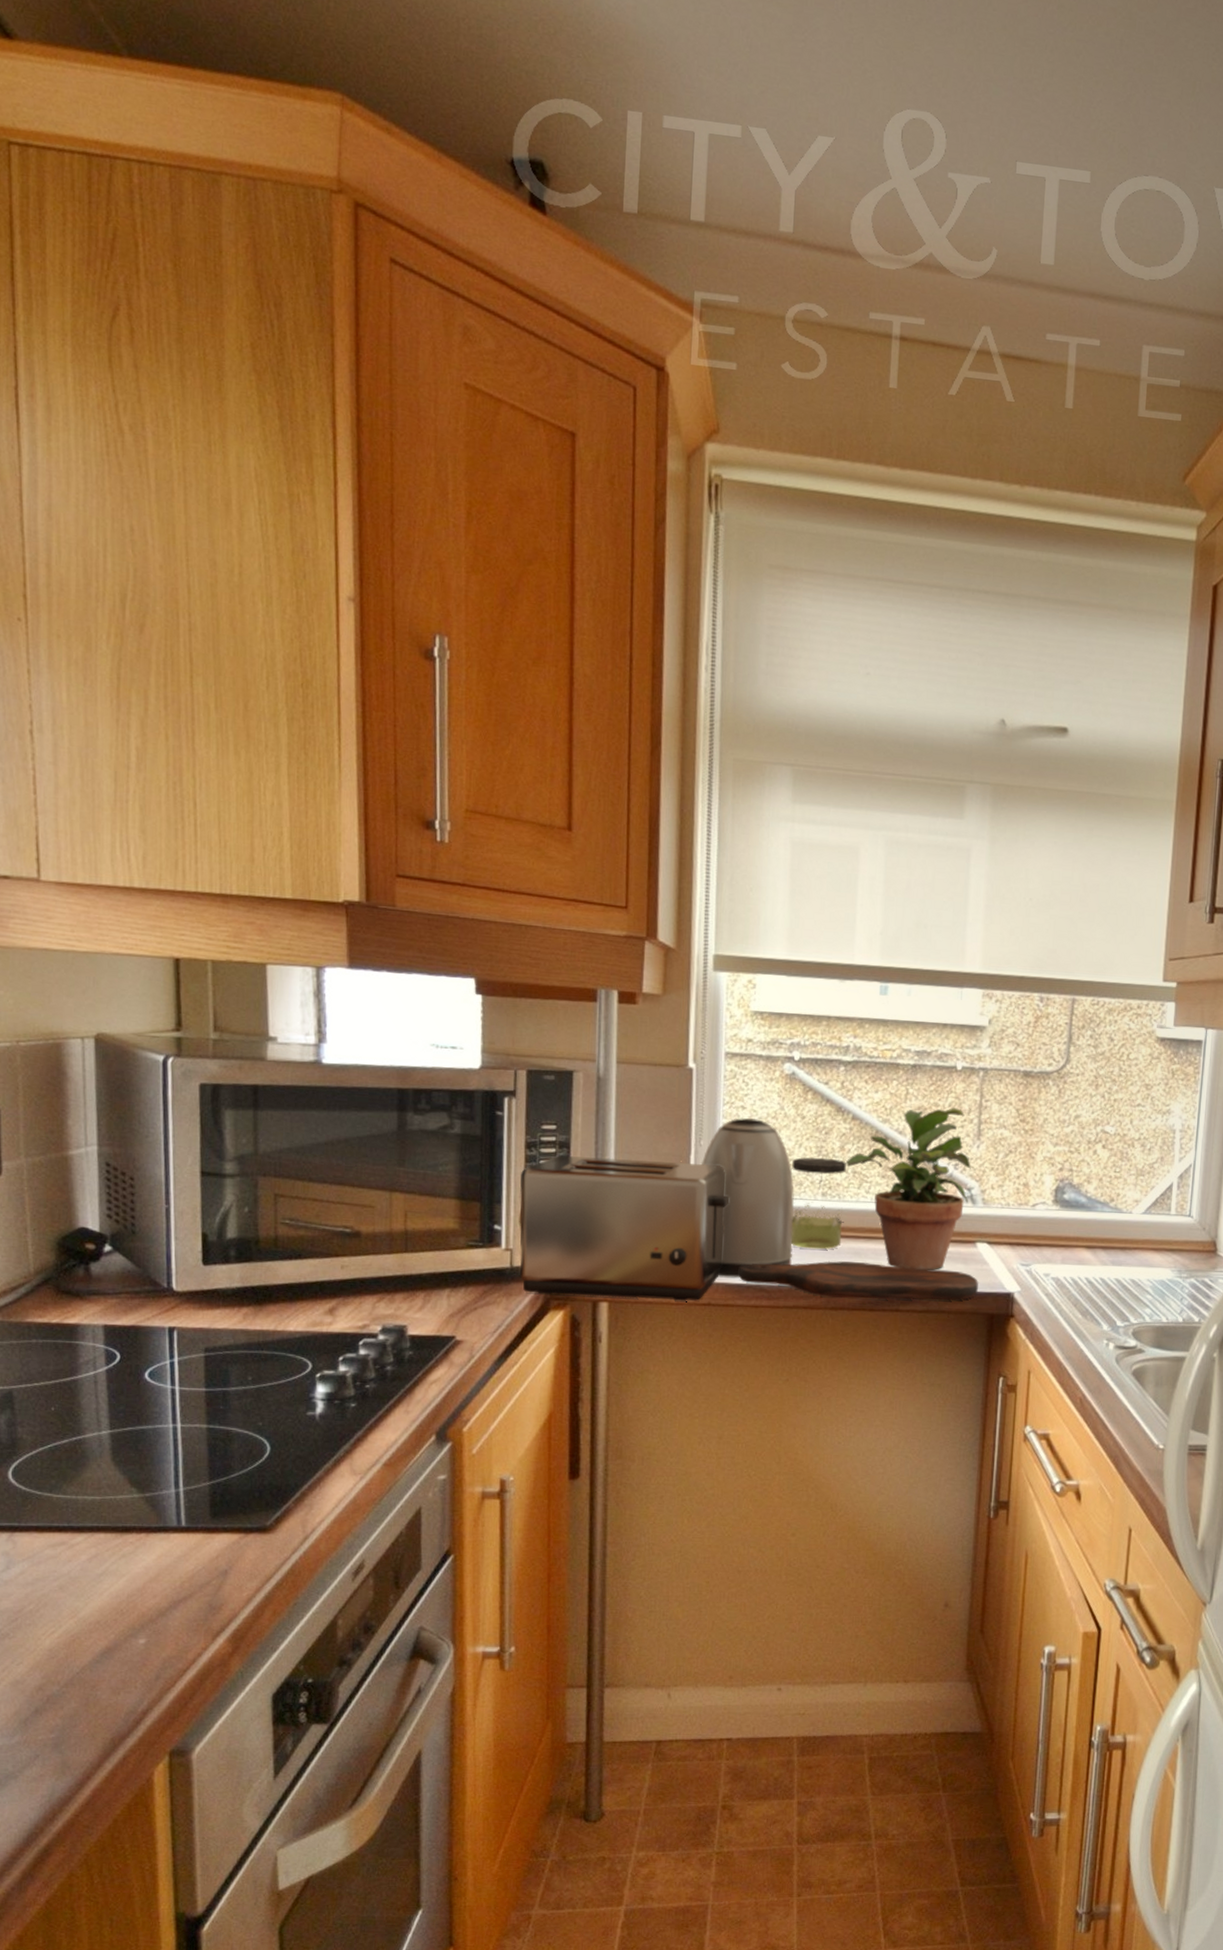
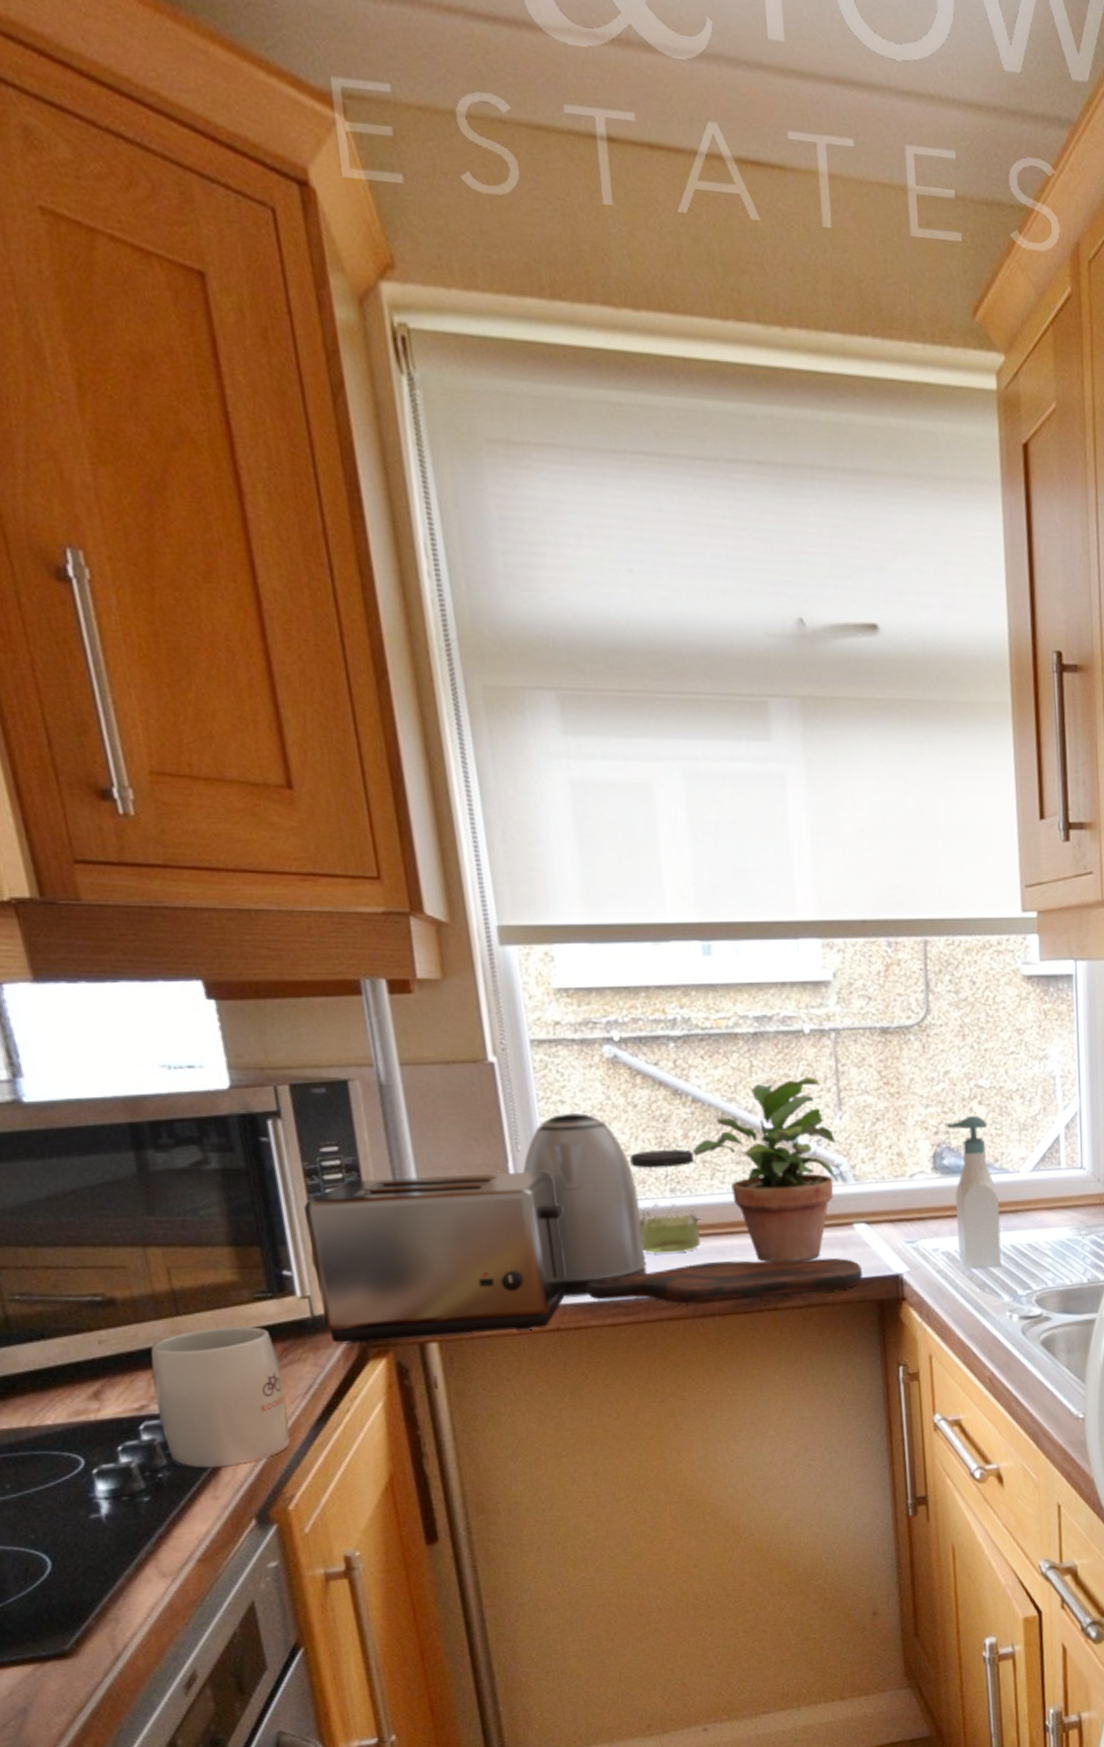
mug: none [376,1266,479,1387] -> present [151,1326,291,1470]
soap bottle: none [1066,1157,1110,1299] -> present [946,1115,1002,1270]

